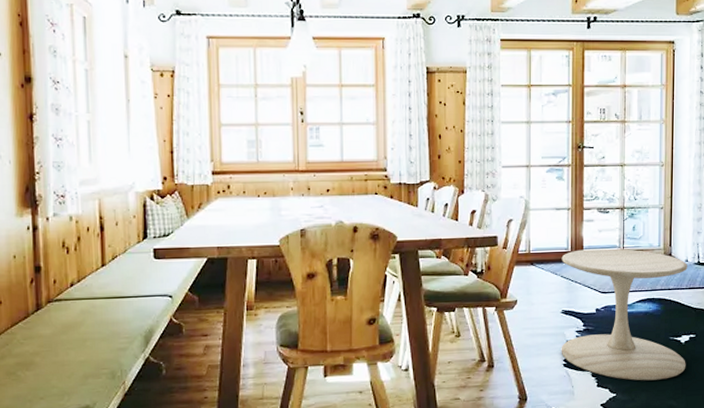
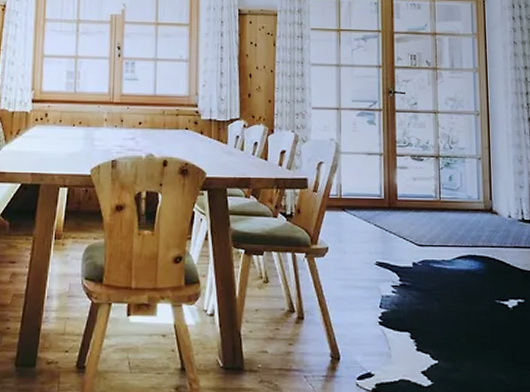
side table: present [561,248,688,381] -> none [374,197,516,349]

